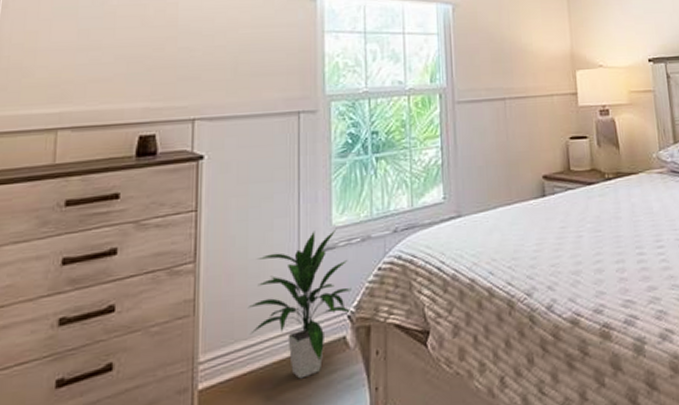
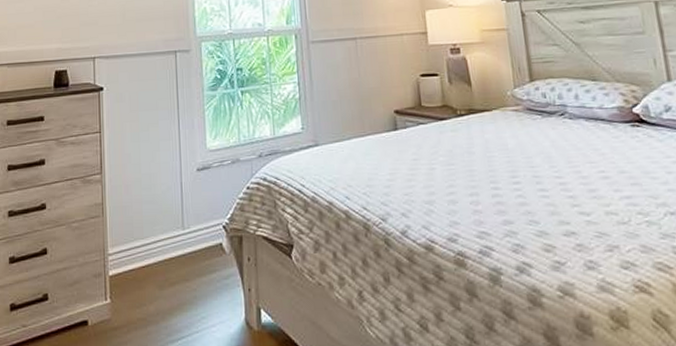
indoor plant: present [247,229,352,379] -> none [143,152,226,275]

